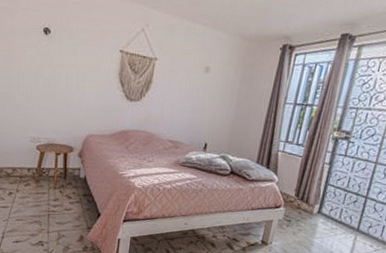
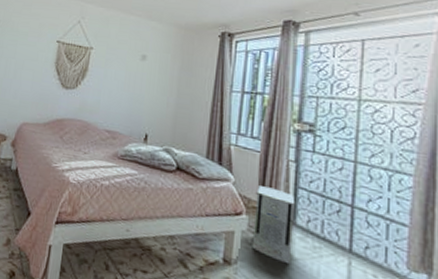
air purifier: none [285,184,324,242] -> present [252,186,296,265]

